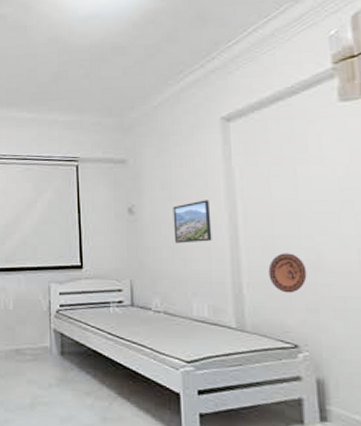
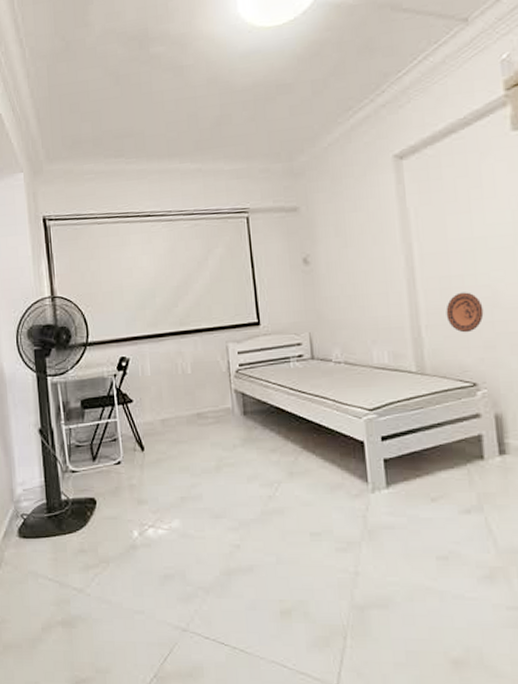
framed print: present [173,200,212,243] -> none [348,243,390,291]

